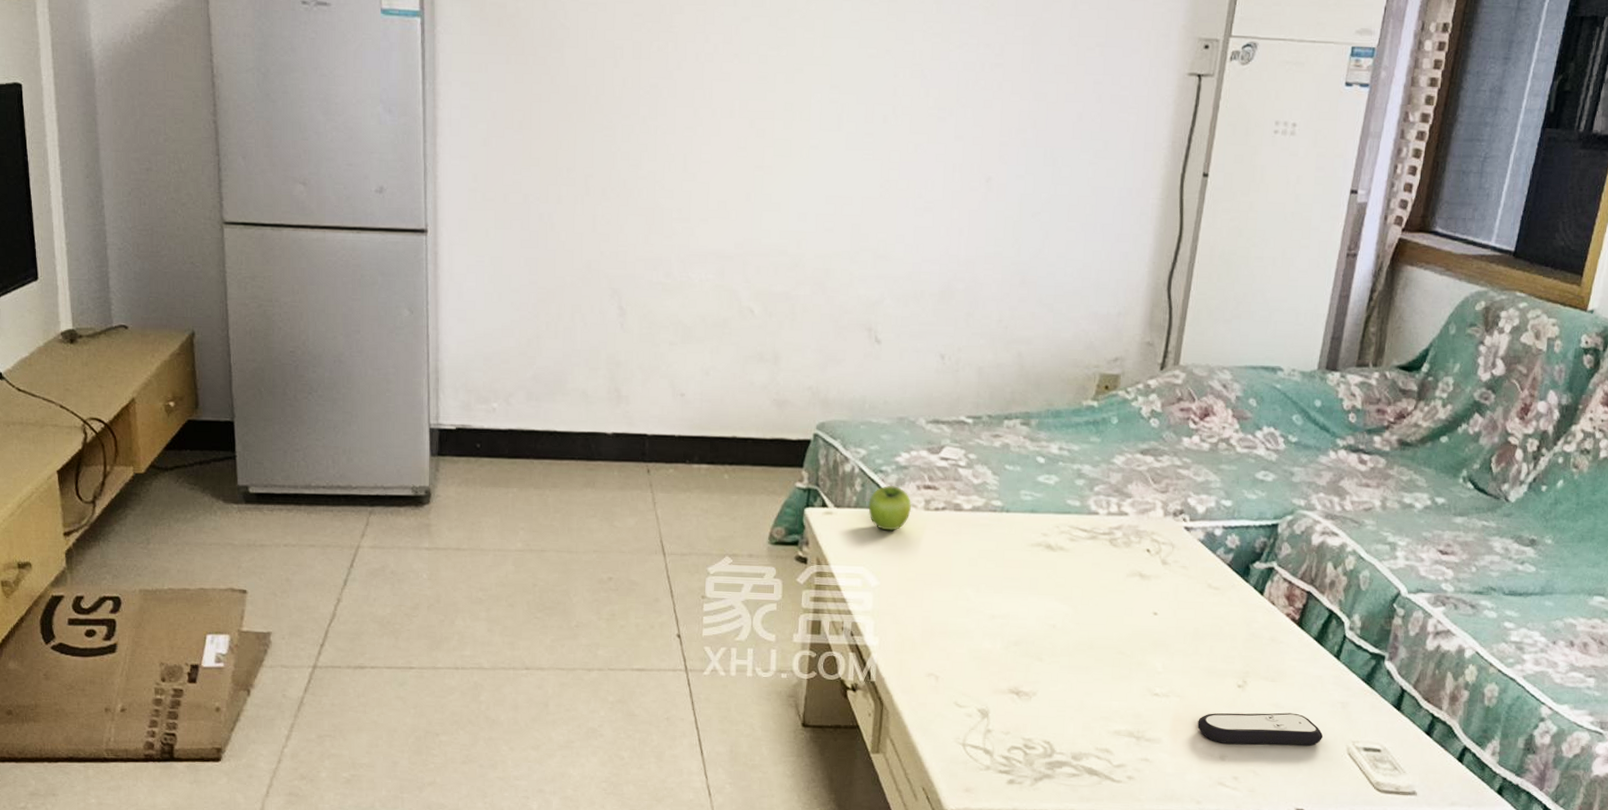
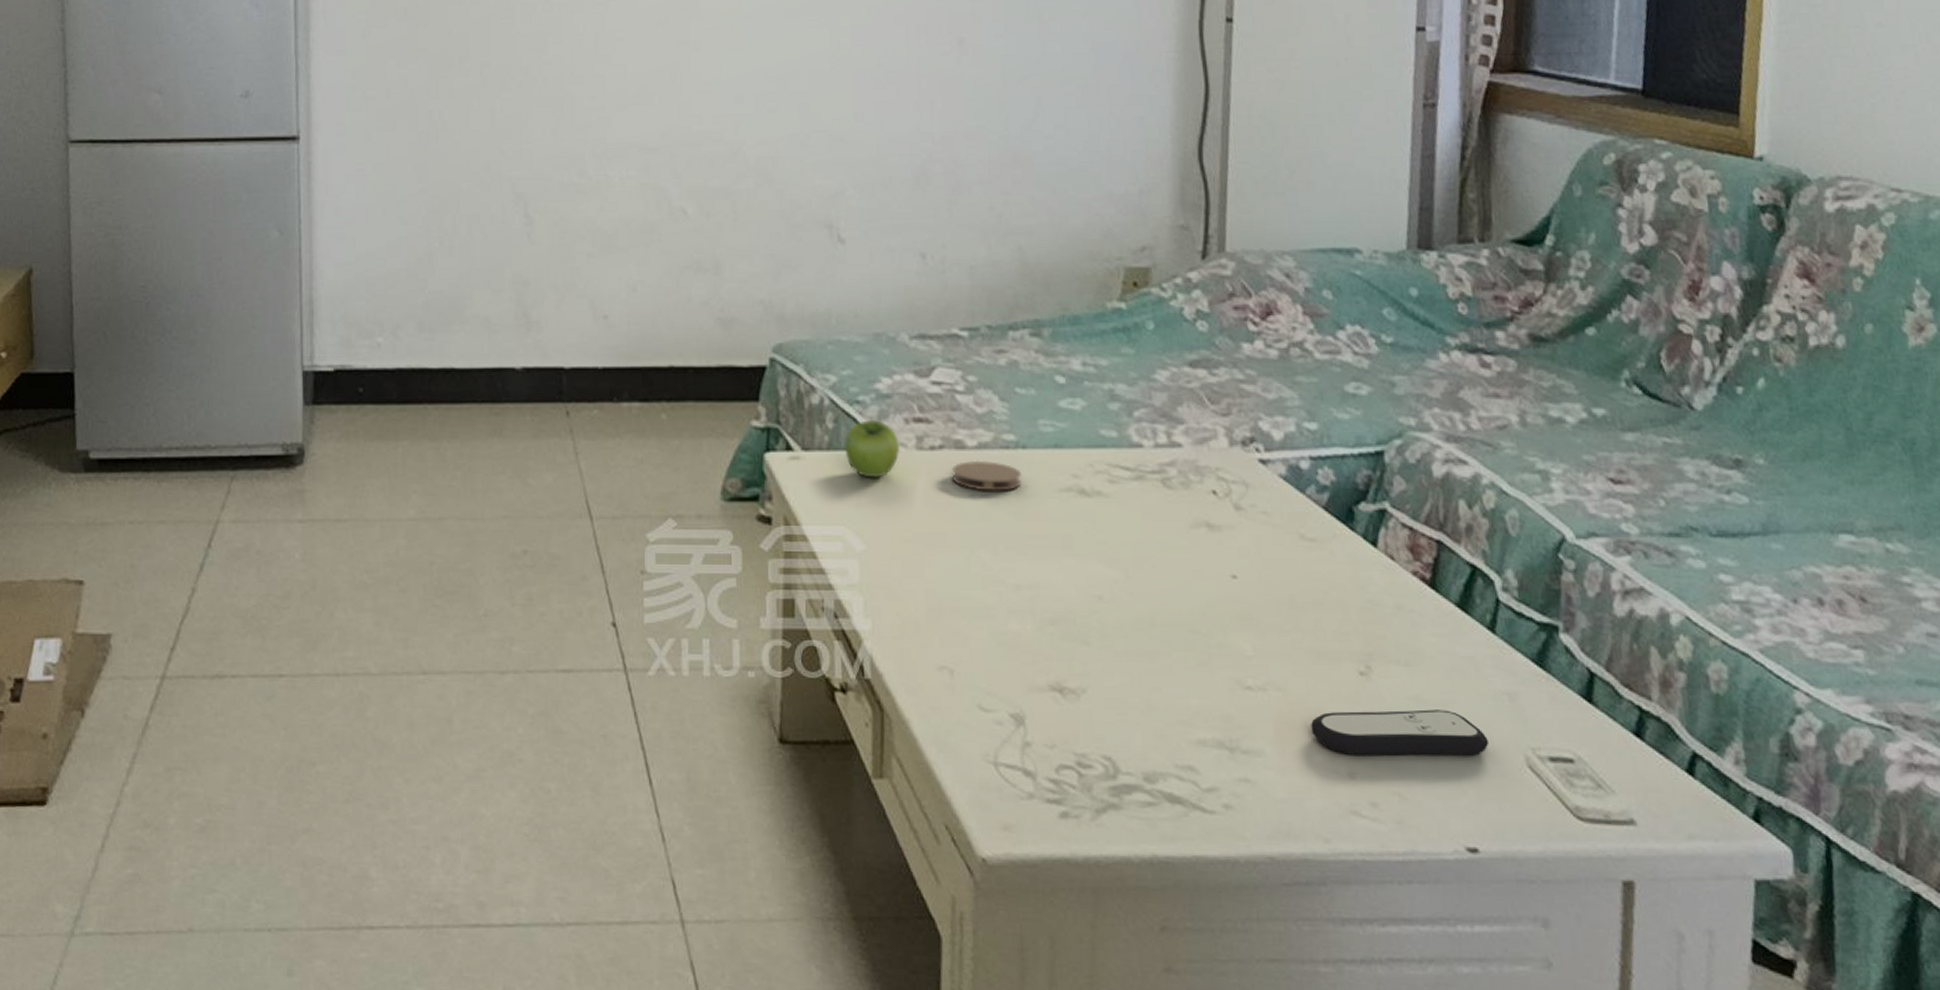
coaster: none [949,520,1003,545] -> present [951,460,1021,491]

